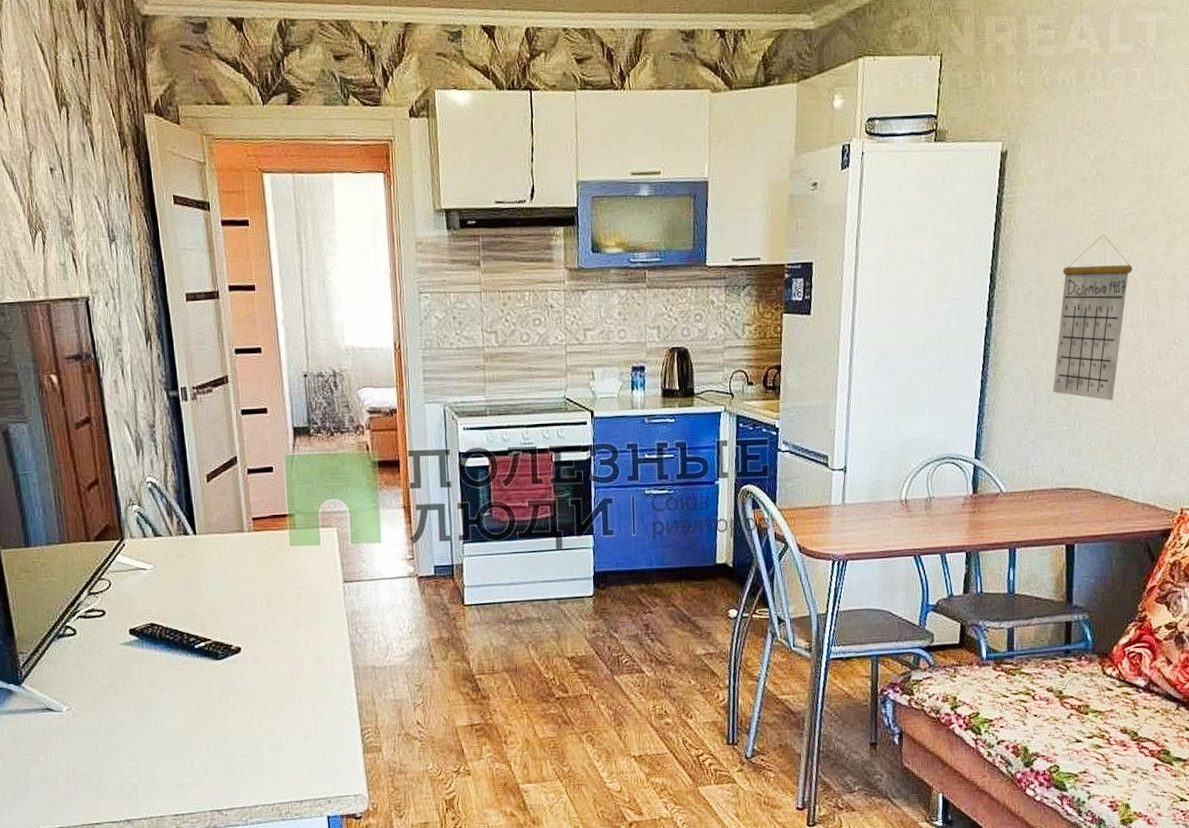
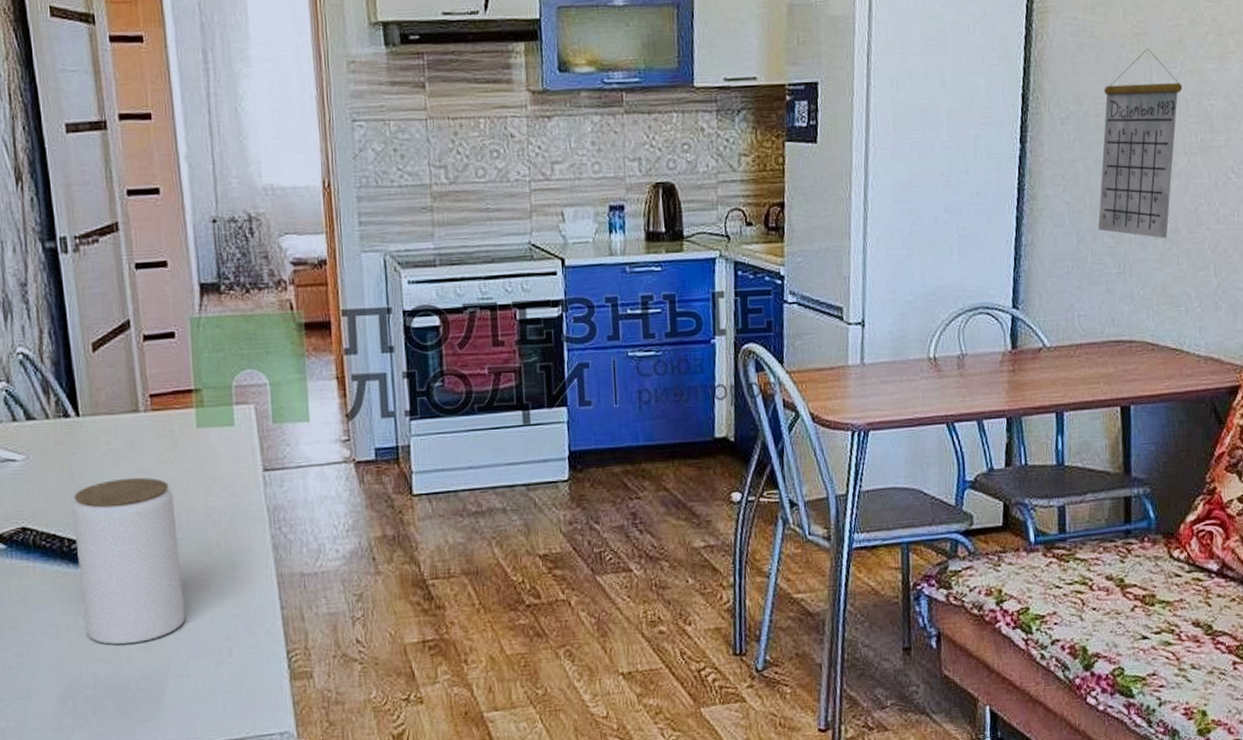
jar: none [190,586,280,720] -> present [71,478,186,645]

